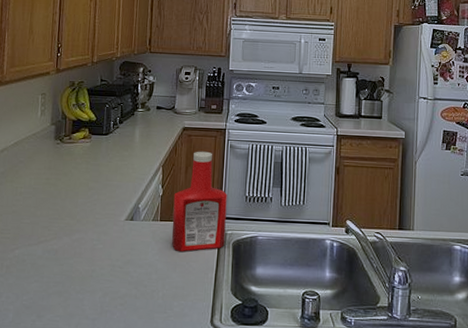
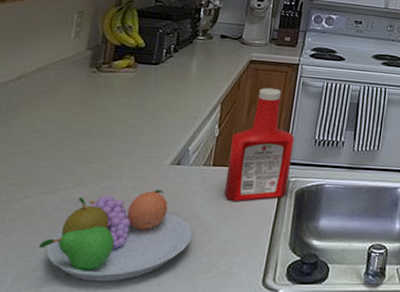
fruit bowl: none [30,242,149,319] -> present [38,190,193,282]

